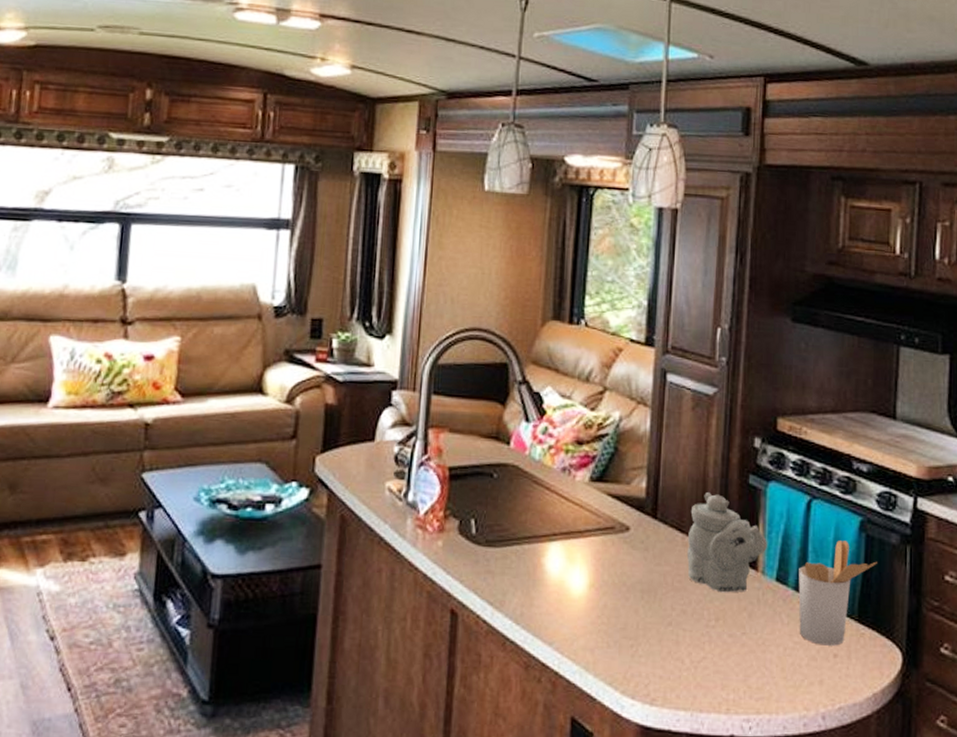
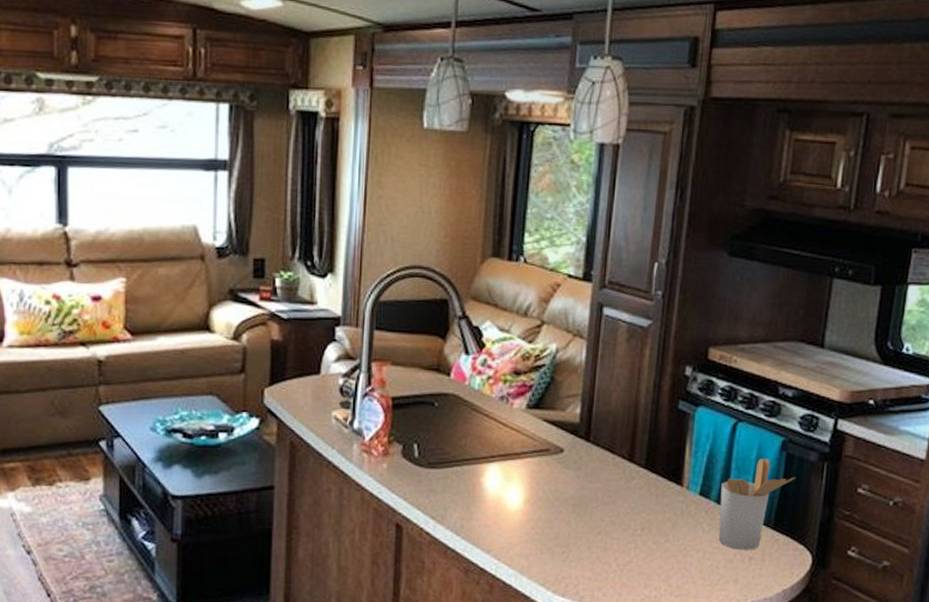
teapot: present [686,492,767,593] -> none [616,417,693,506]

